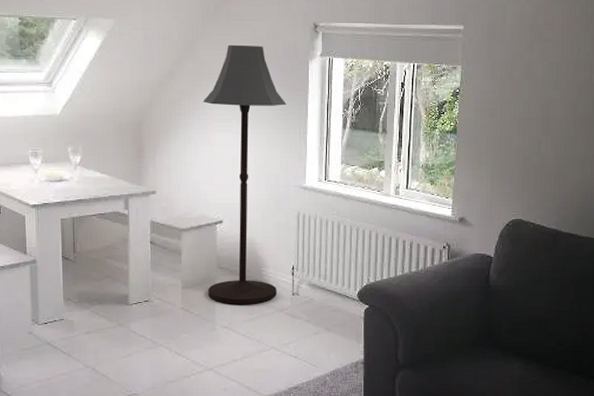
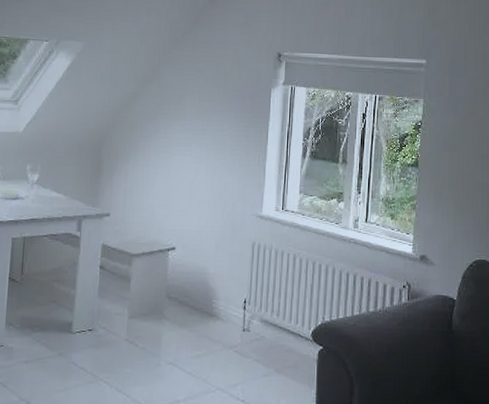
floor lamp: present [203,44,287,304] -> none [155,70,247,339]

